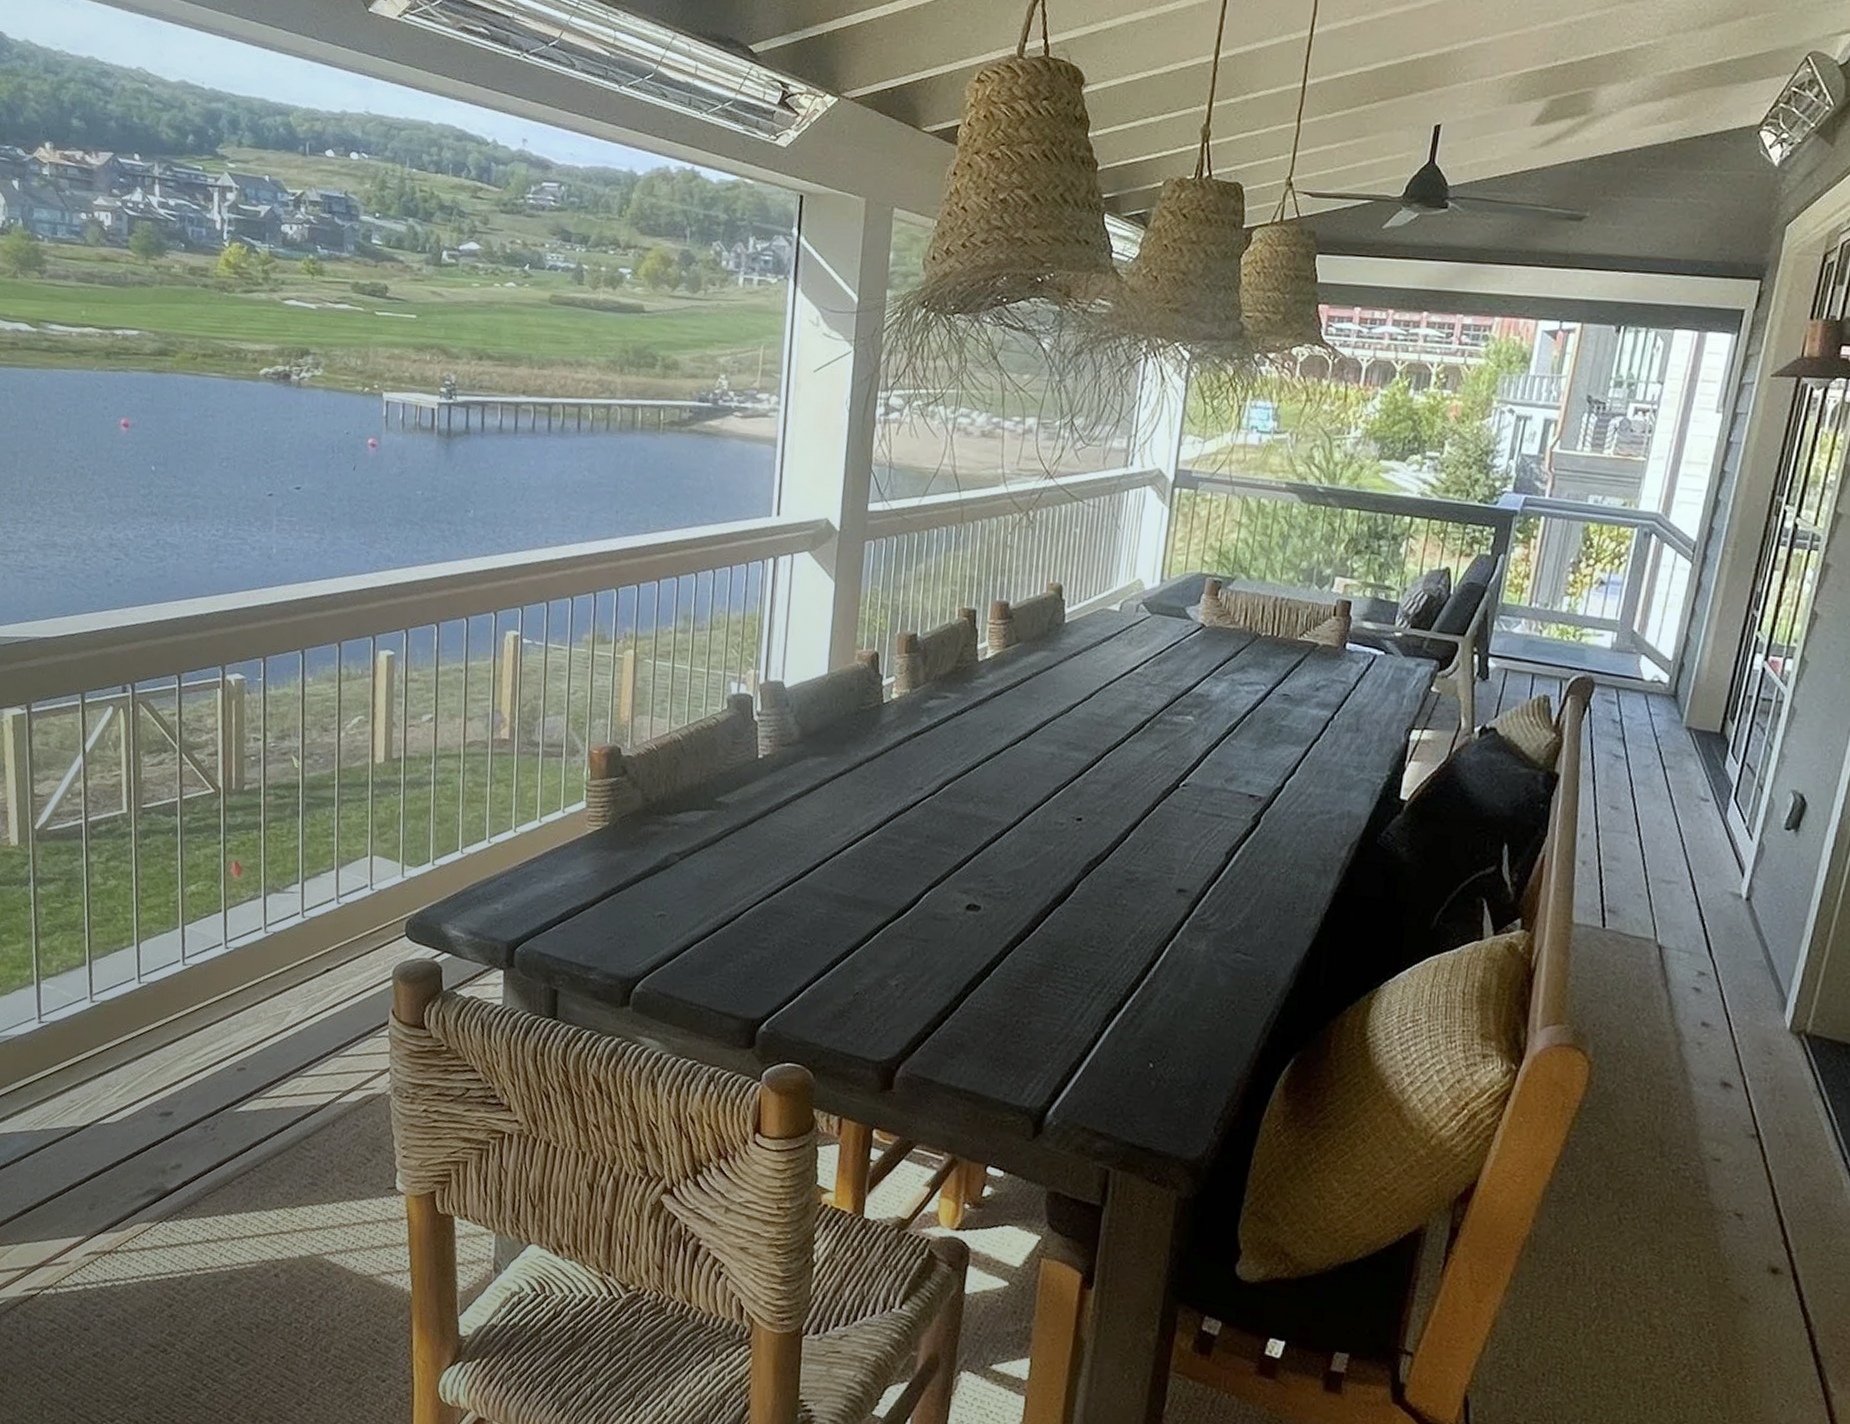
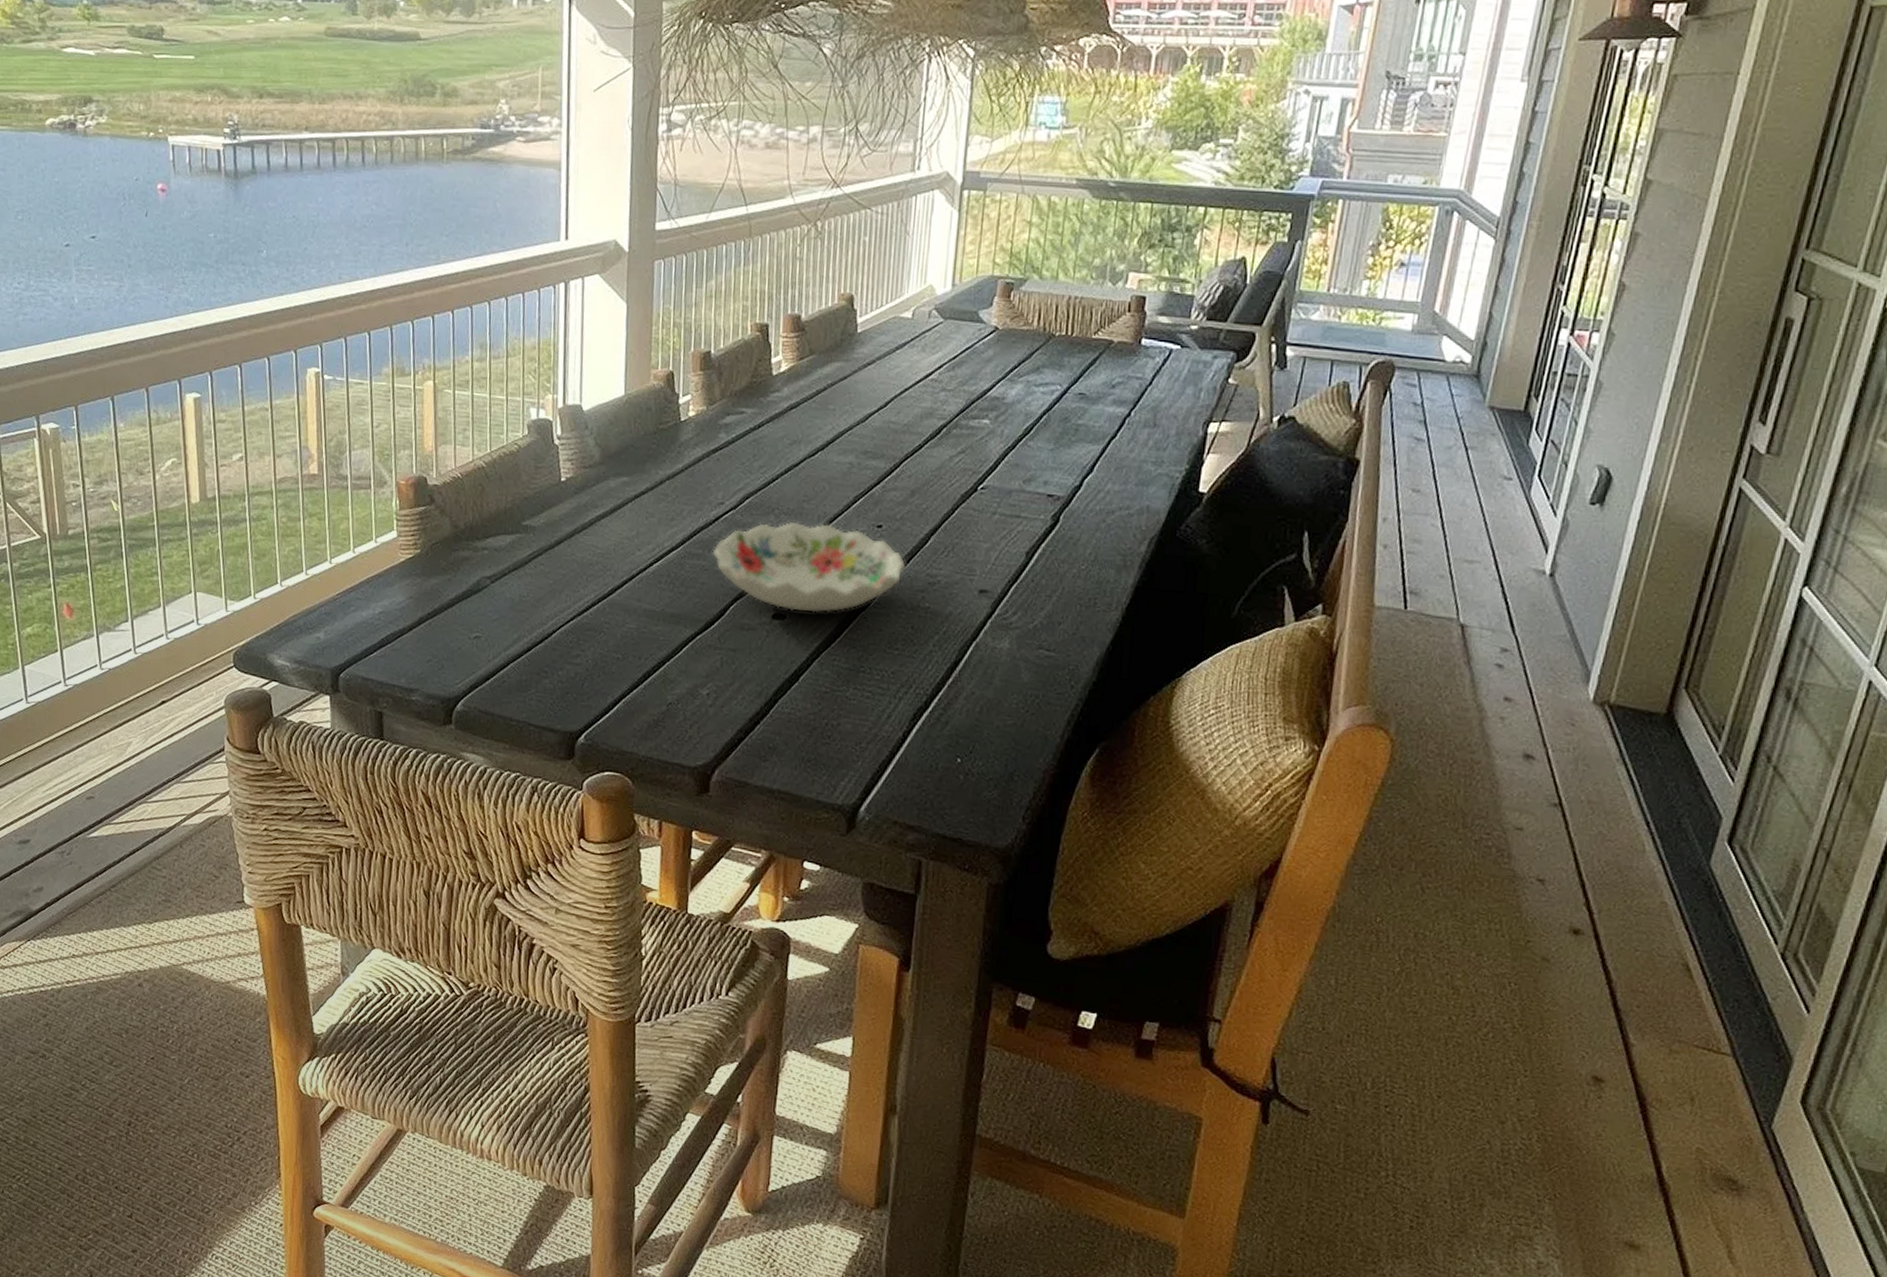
decorative bowl: none [908,810,1105,906] -> present [712,521,906,613]

